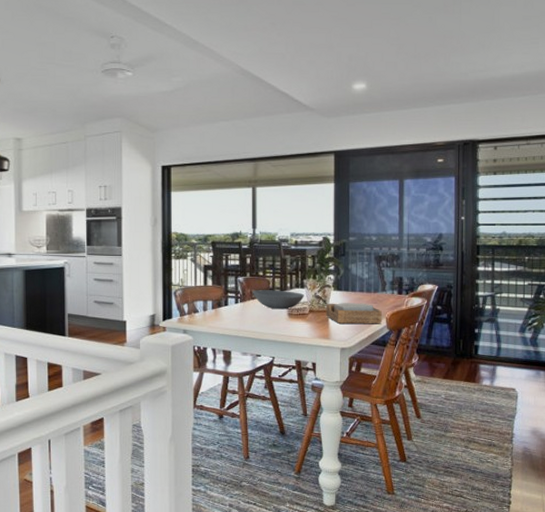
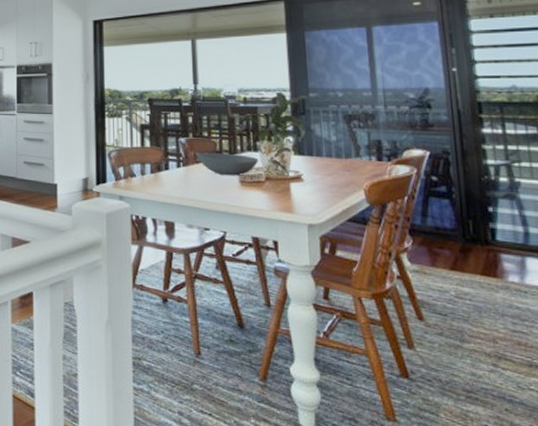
napkin holder: present [325,303,383,324] -> none [285,170,360,197]

